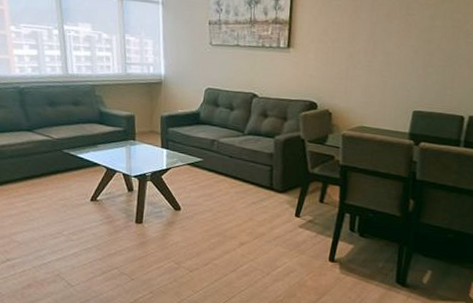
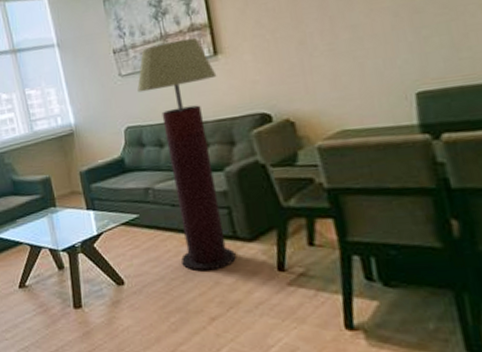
floor lamp: none [222,26,286,210] -> present [137,37,236,272]

